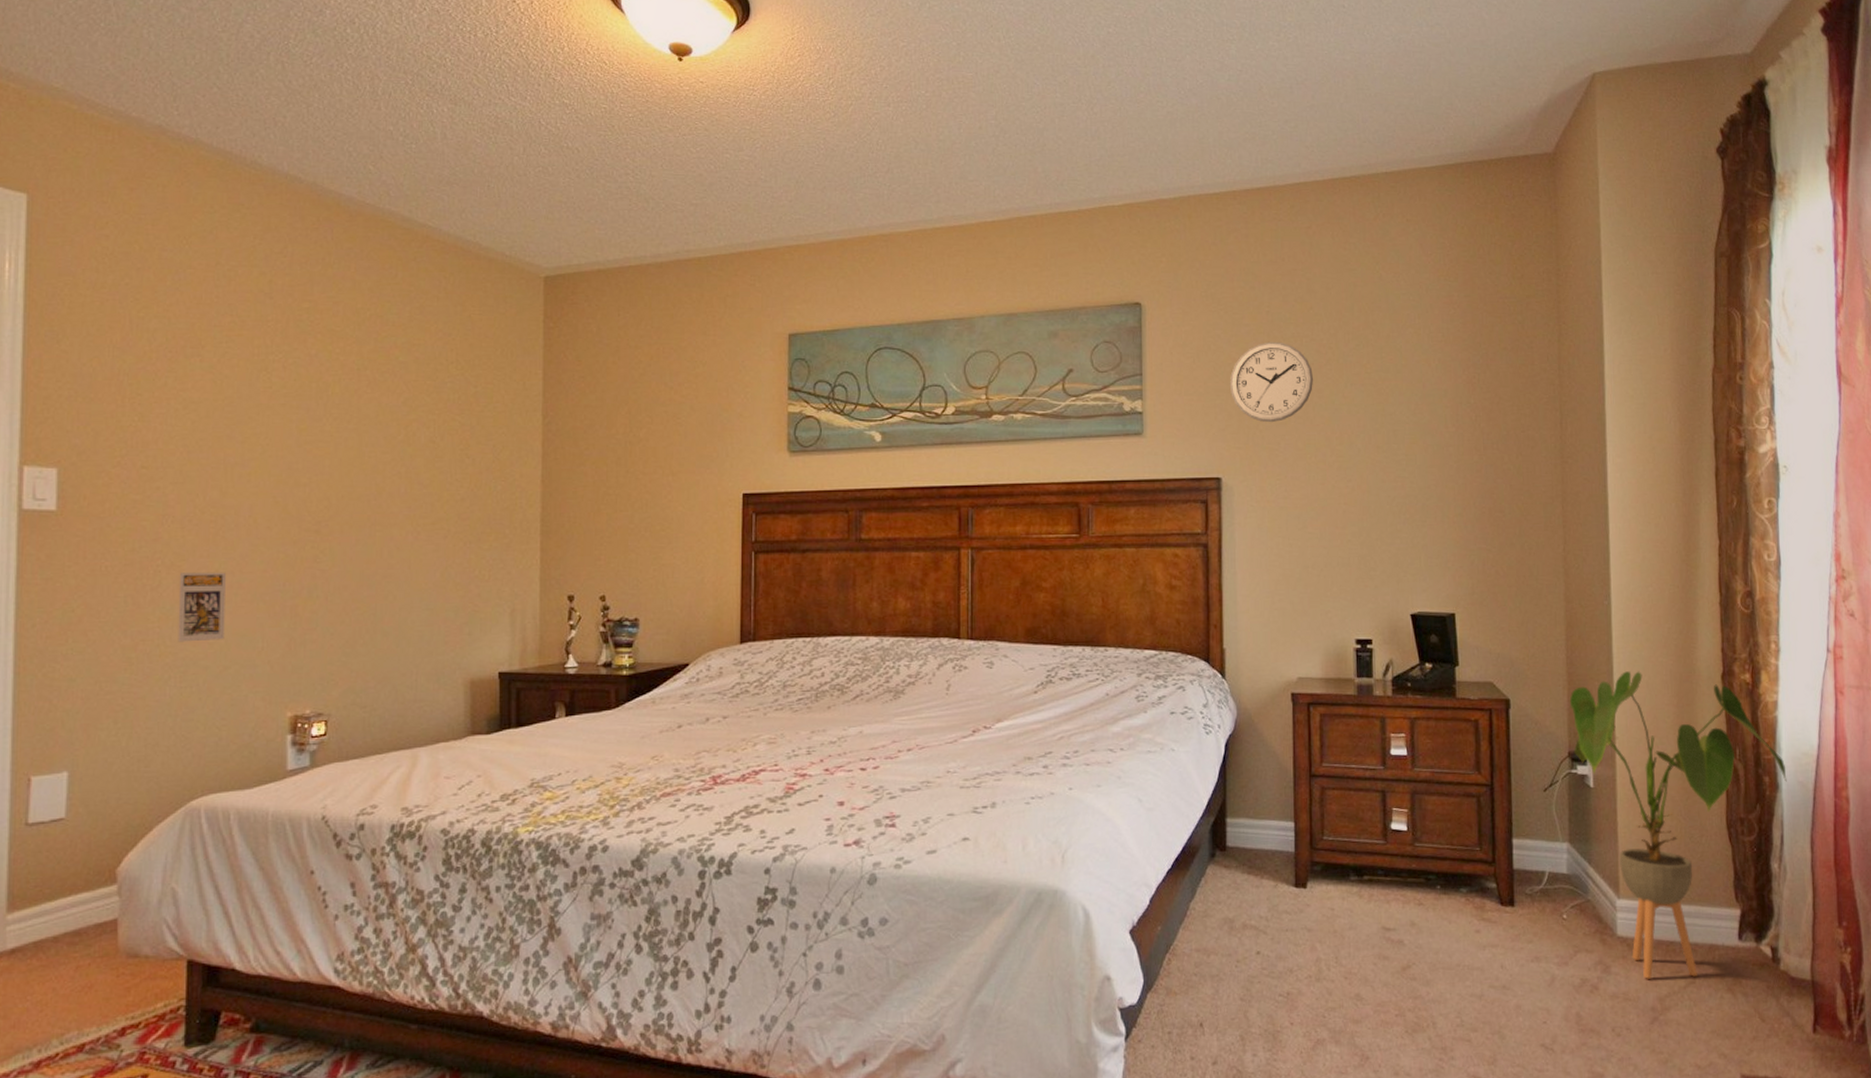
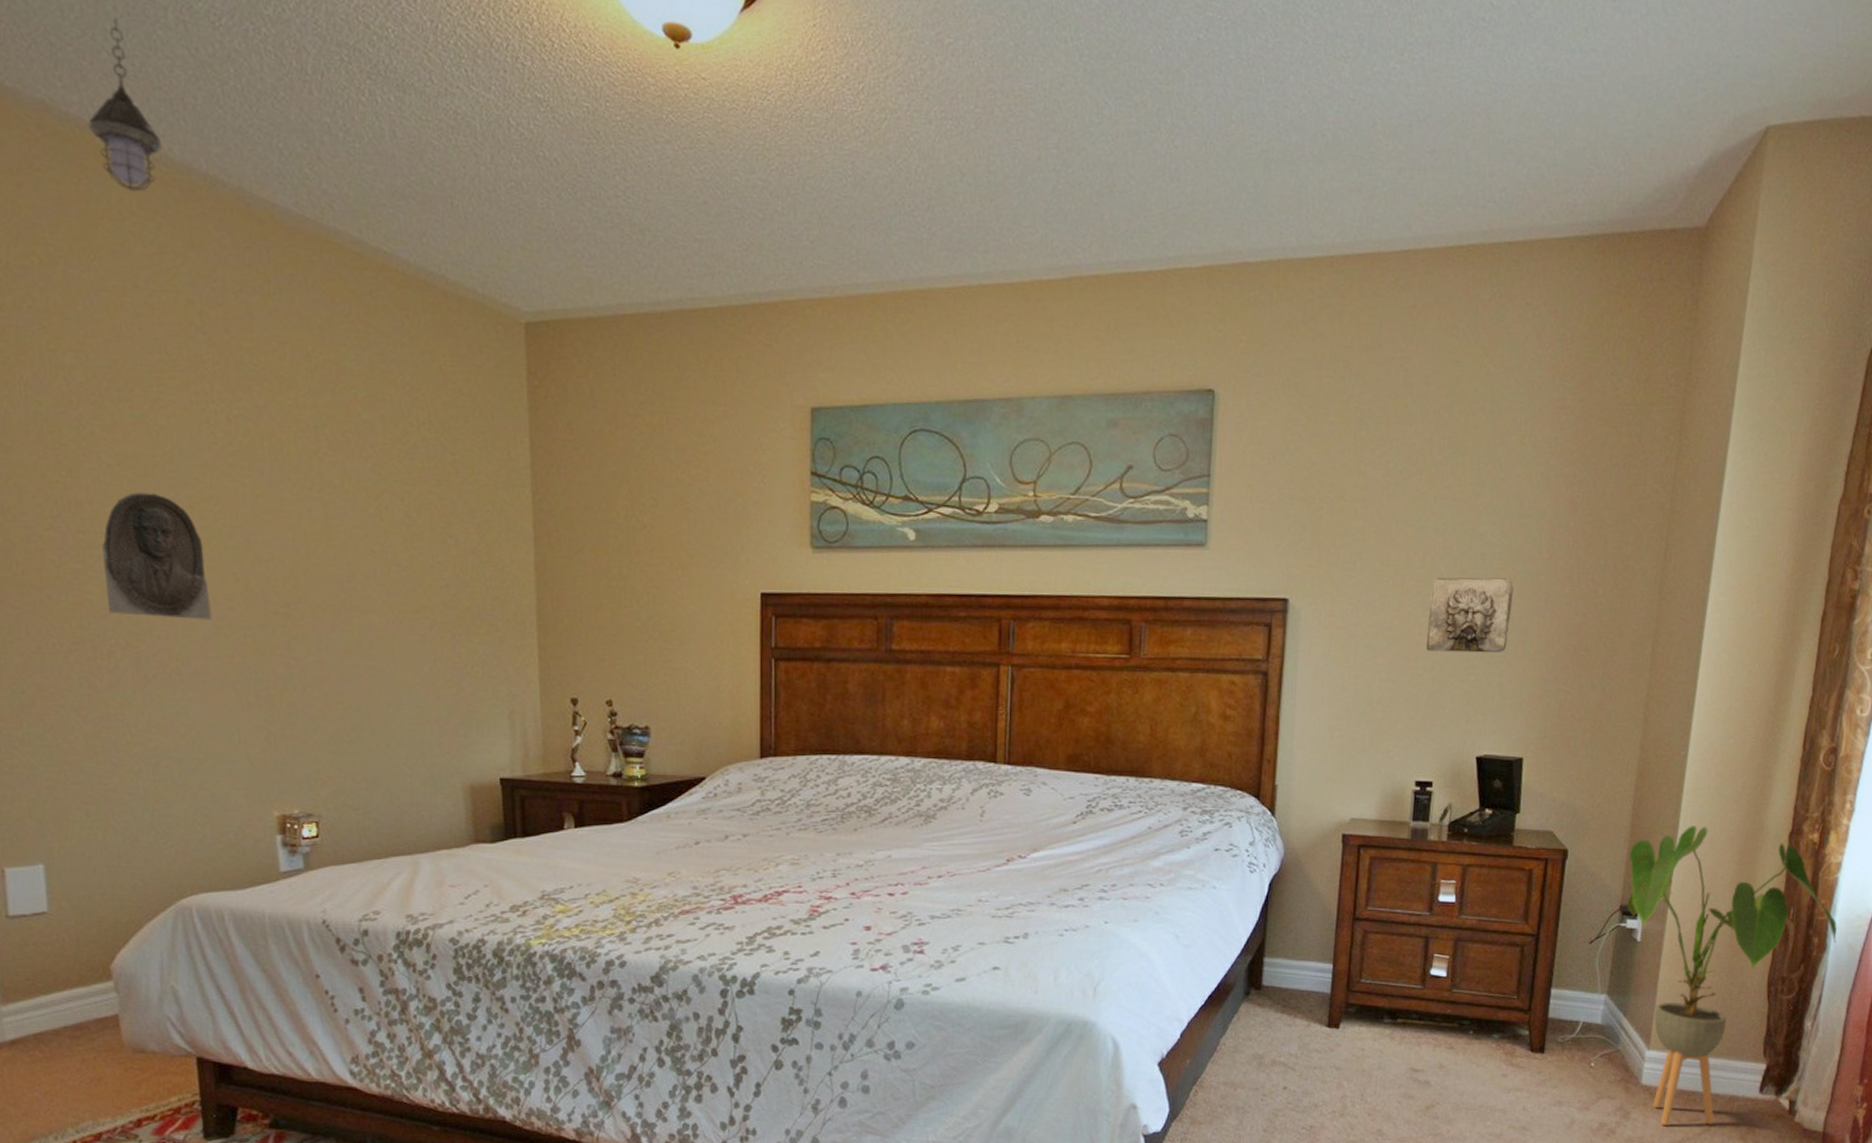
portrait relief: none [159,431,251,539] -> present [102,492,212,620]
trading card display case: present [177,572,226,642] -> none [137,654,196,732]
hanging lantern: none [195,62,253,190] -> present [88,17,162,192]
wall clock: present [1229,341,1314,423] -> none [1306,443,1401,539]
wall relief: none [1350,451,1427,519] -> present [1425,577,1514,653]

